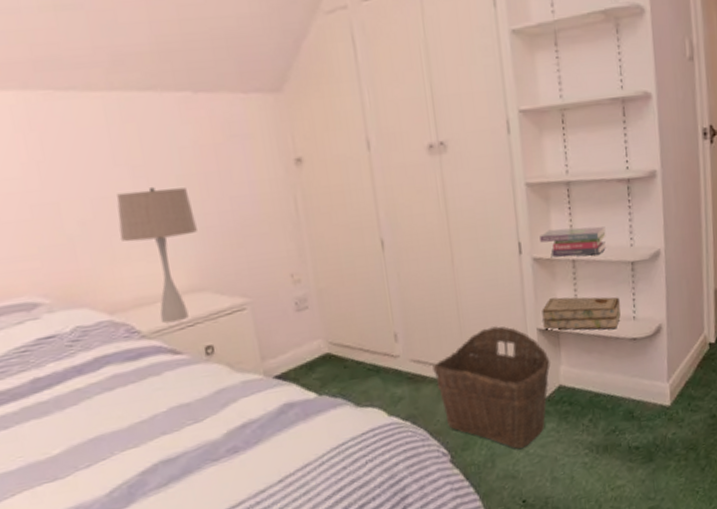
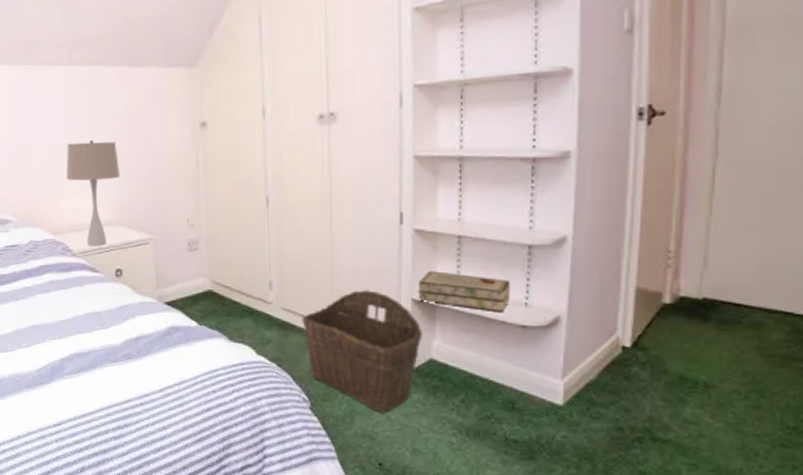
books: present [540,226,606,257] -> none [424,203,501,234]

